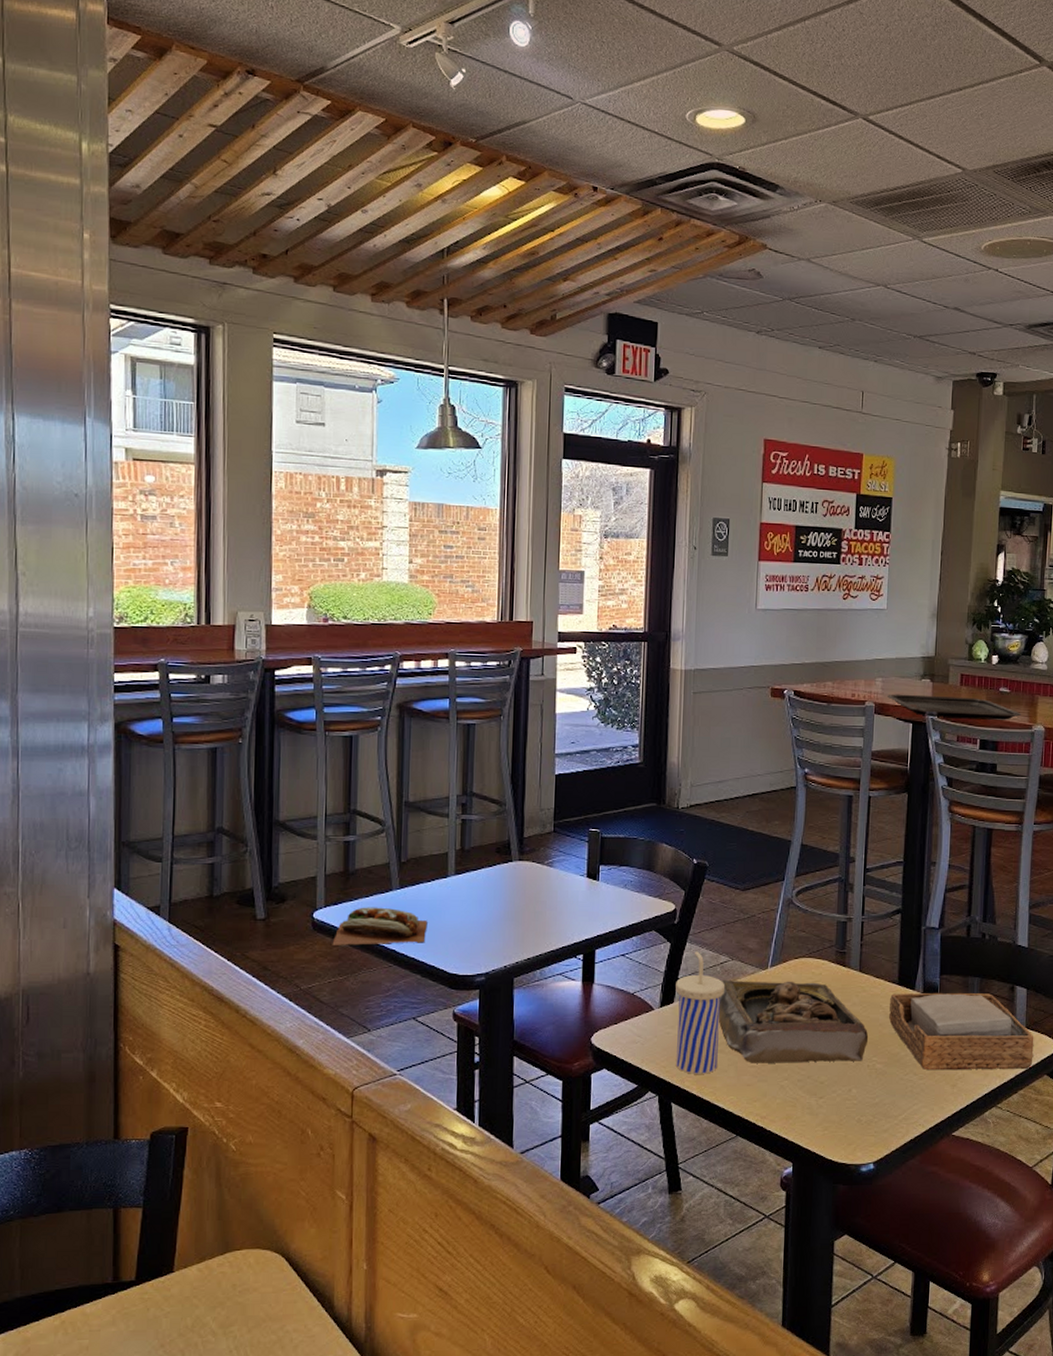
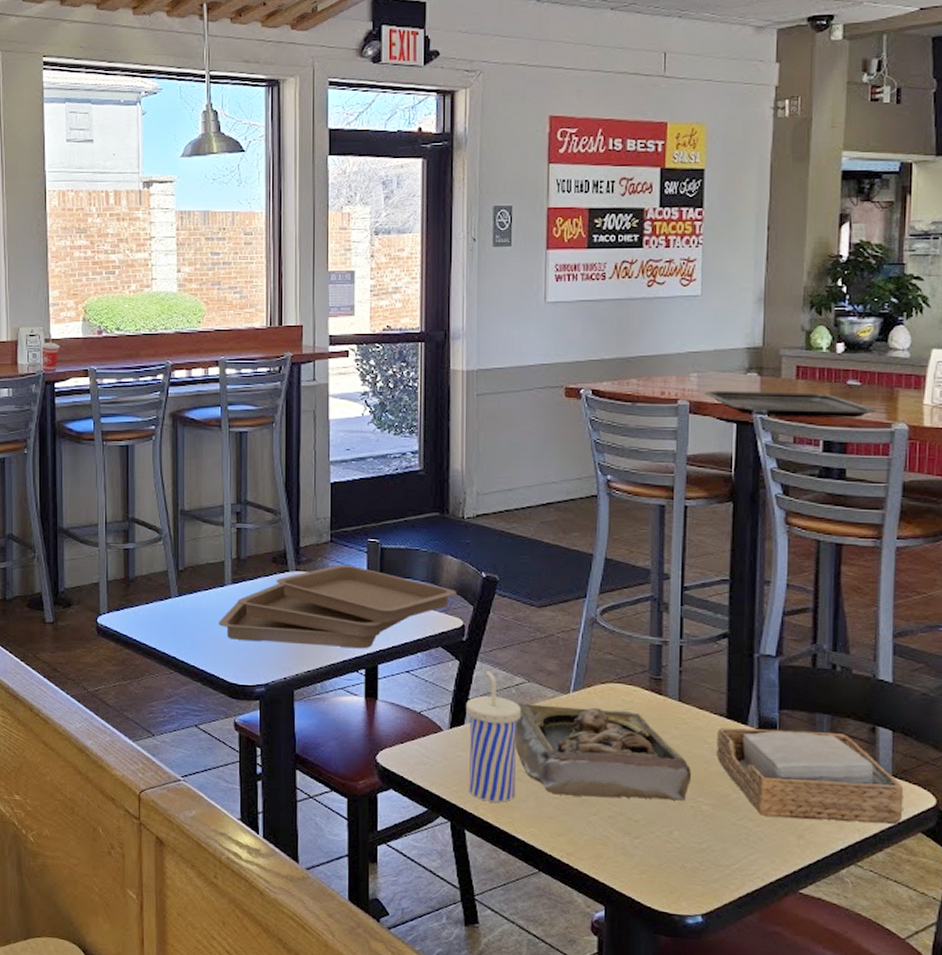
beverage cup: none [259,613,281,659] -> present [39,328,59,372]
taco: present [332,907,428,945] -> none [116,613,206,651]
tray: none [440,854,670,935] -> present [218,564,456,649]

